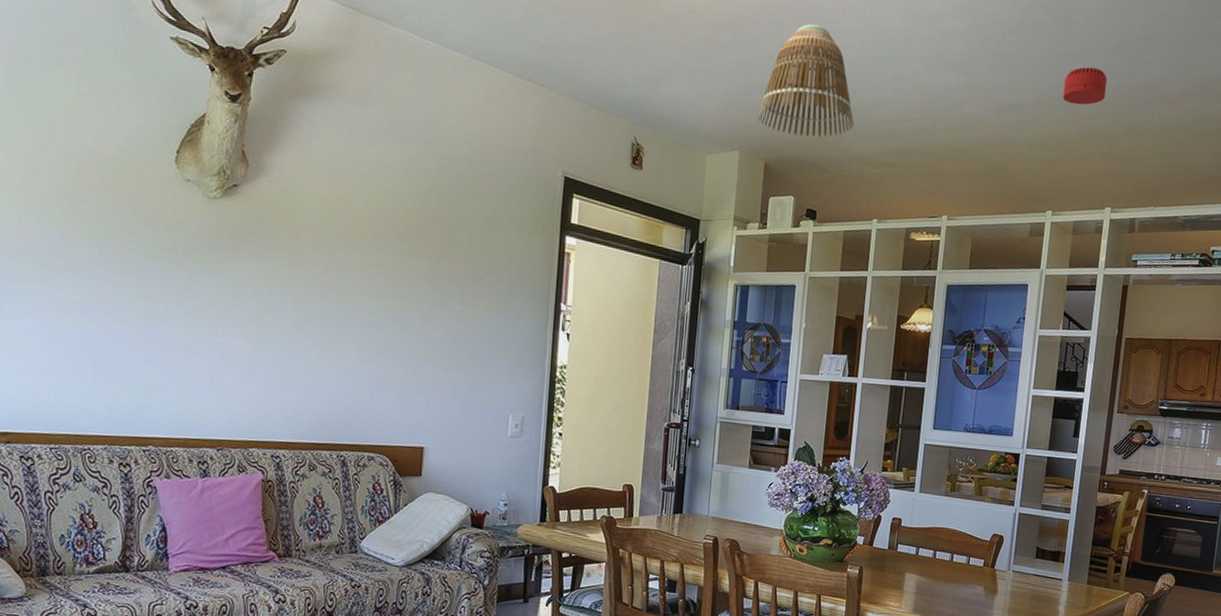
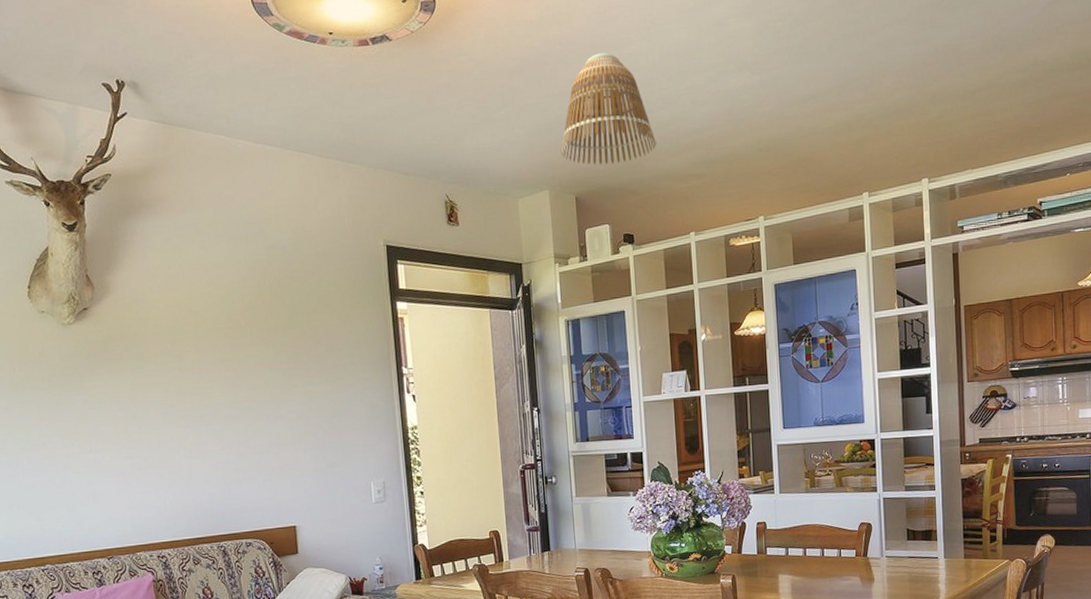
smoke detector: present [1062,67,1108,105] -> none [860,42,905,82]

